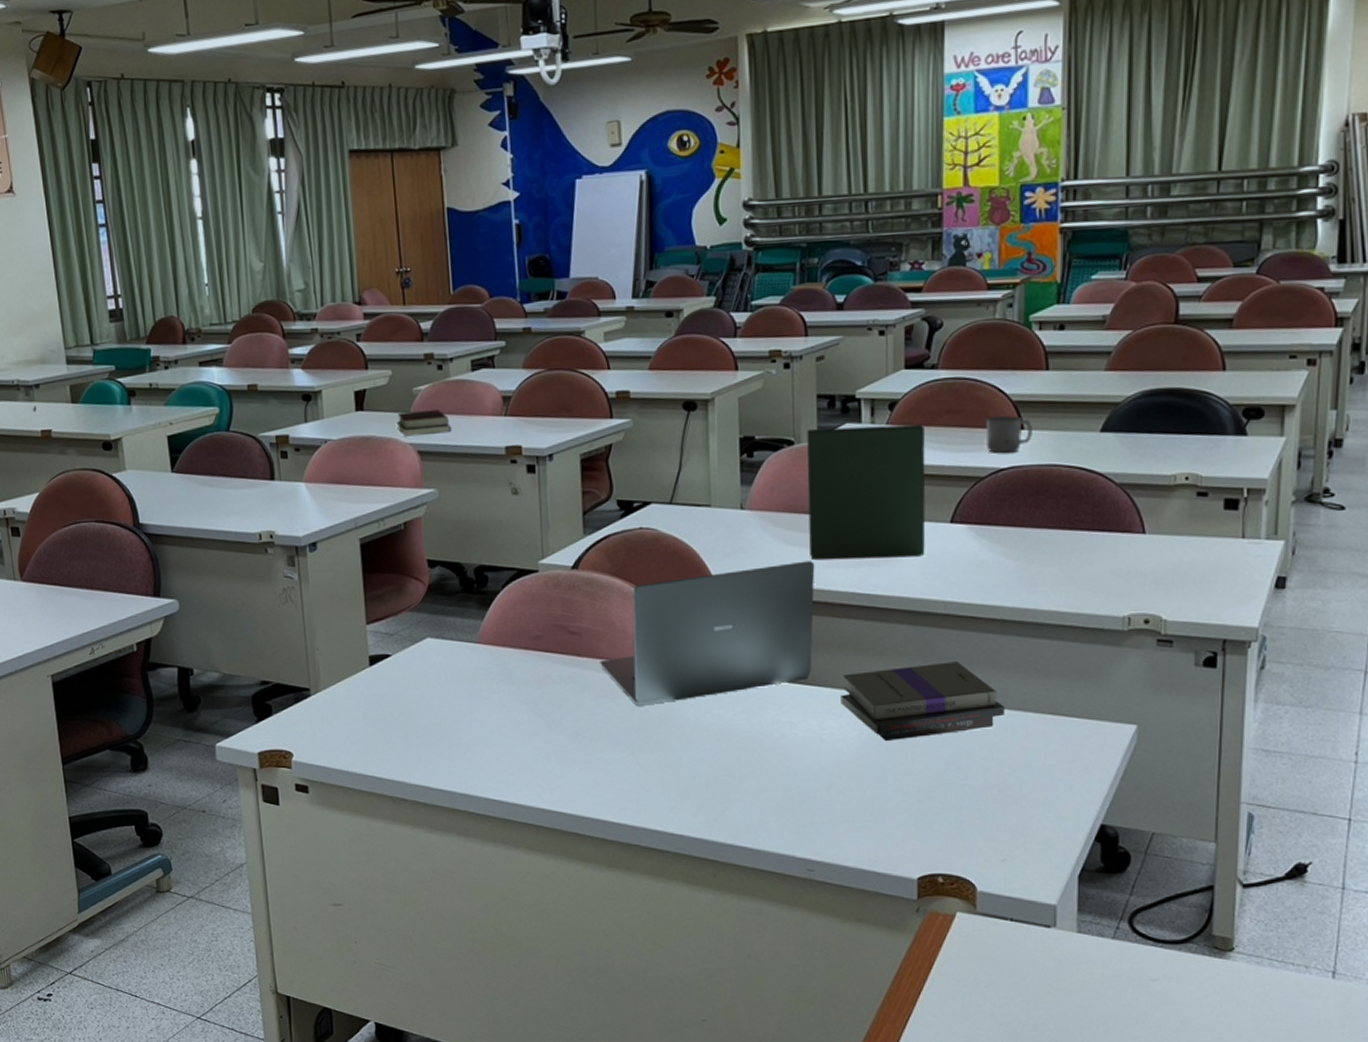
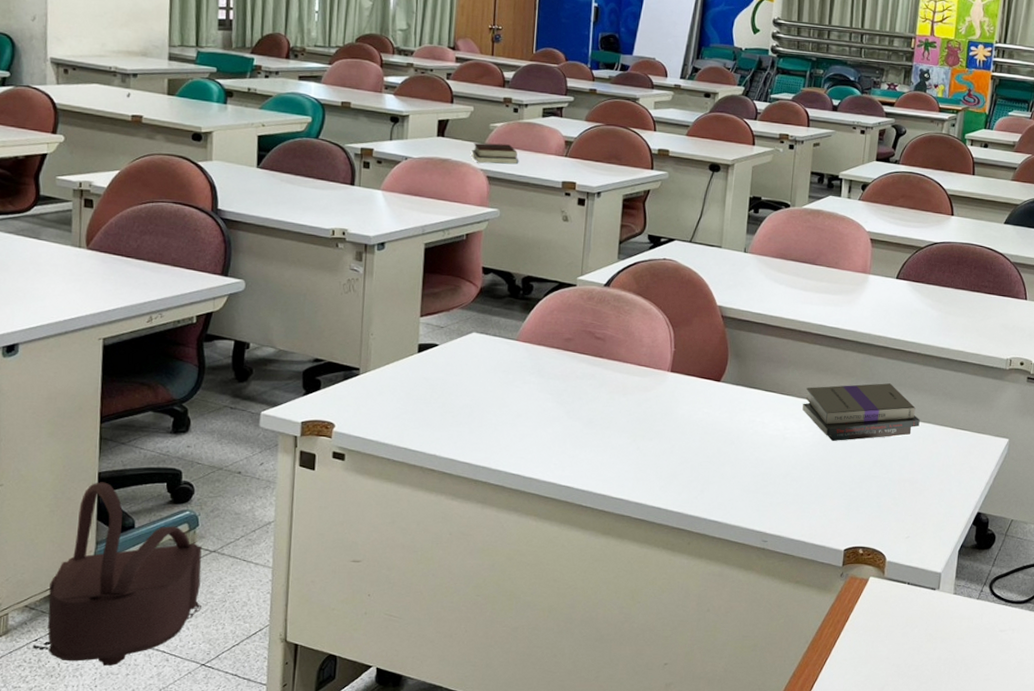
backpack: none [42,827,188,1019] -> present [48,482,202,667]
laptop: present [600,561,815,706] -> none [617,297,795,402]
binder: present [807,424,926,560] -> none [792,197,885,302]
mug: present [986,415,1033,453] -> none [927,203,960,232]

